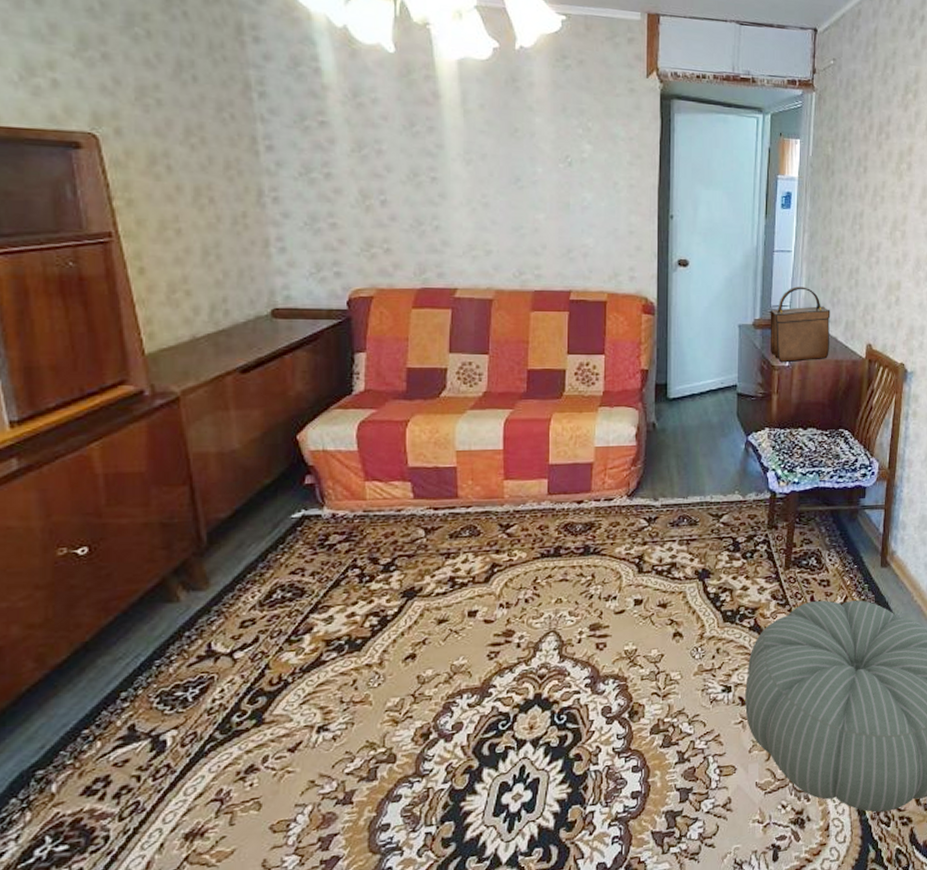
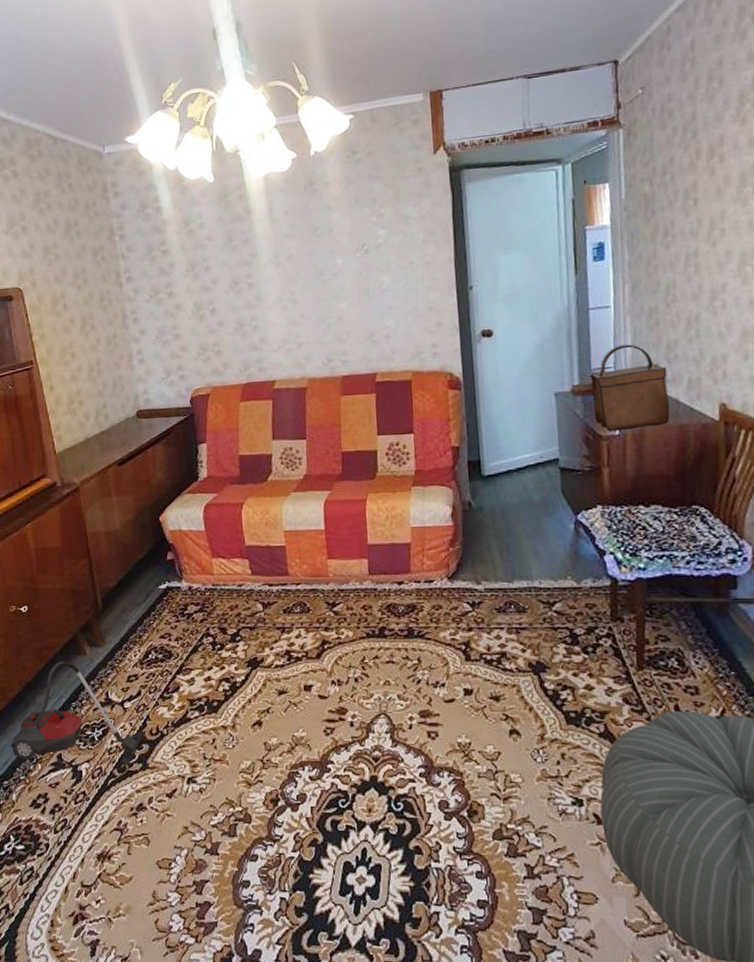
vacuum cleaner: none [50,611,264,740] -> present [10,661,147,764]

